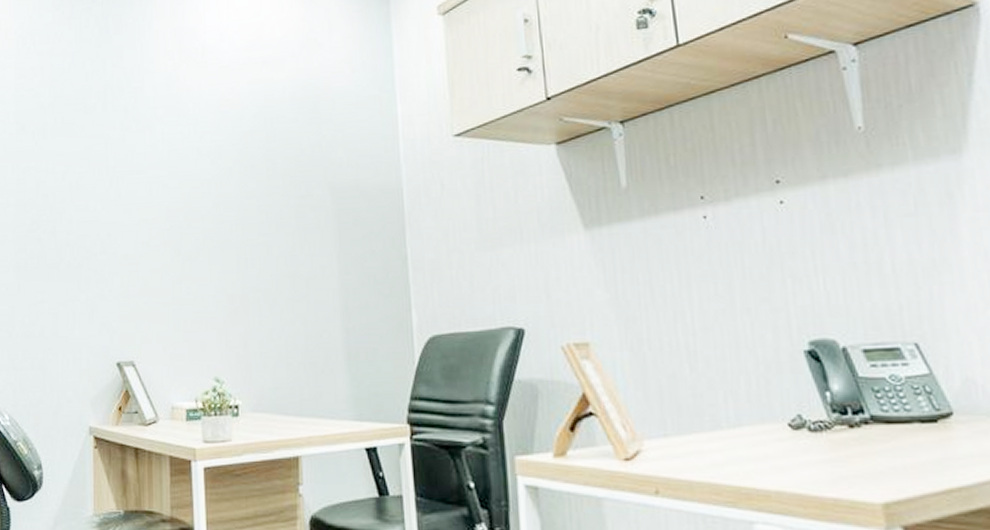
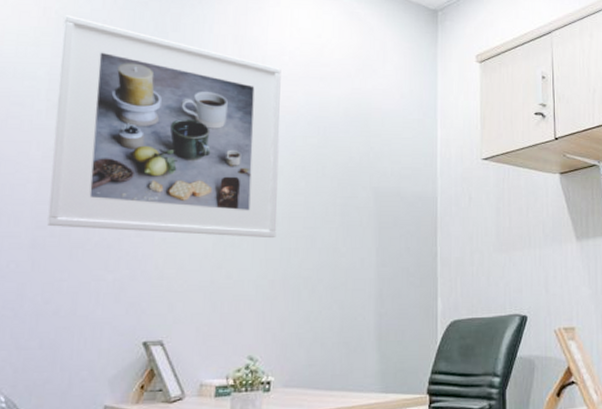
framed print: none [21,34,232,249] -> present [47,15,281,239]

